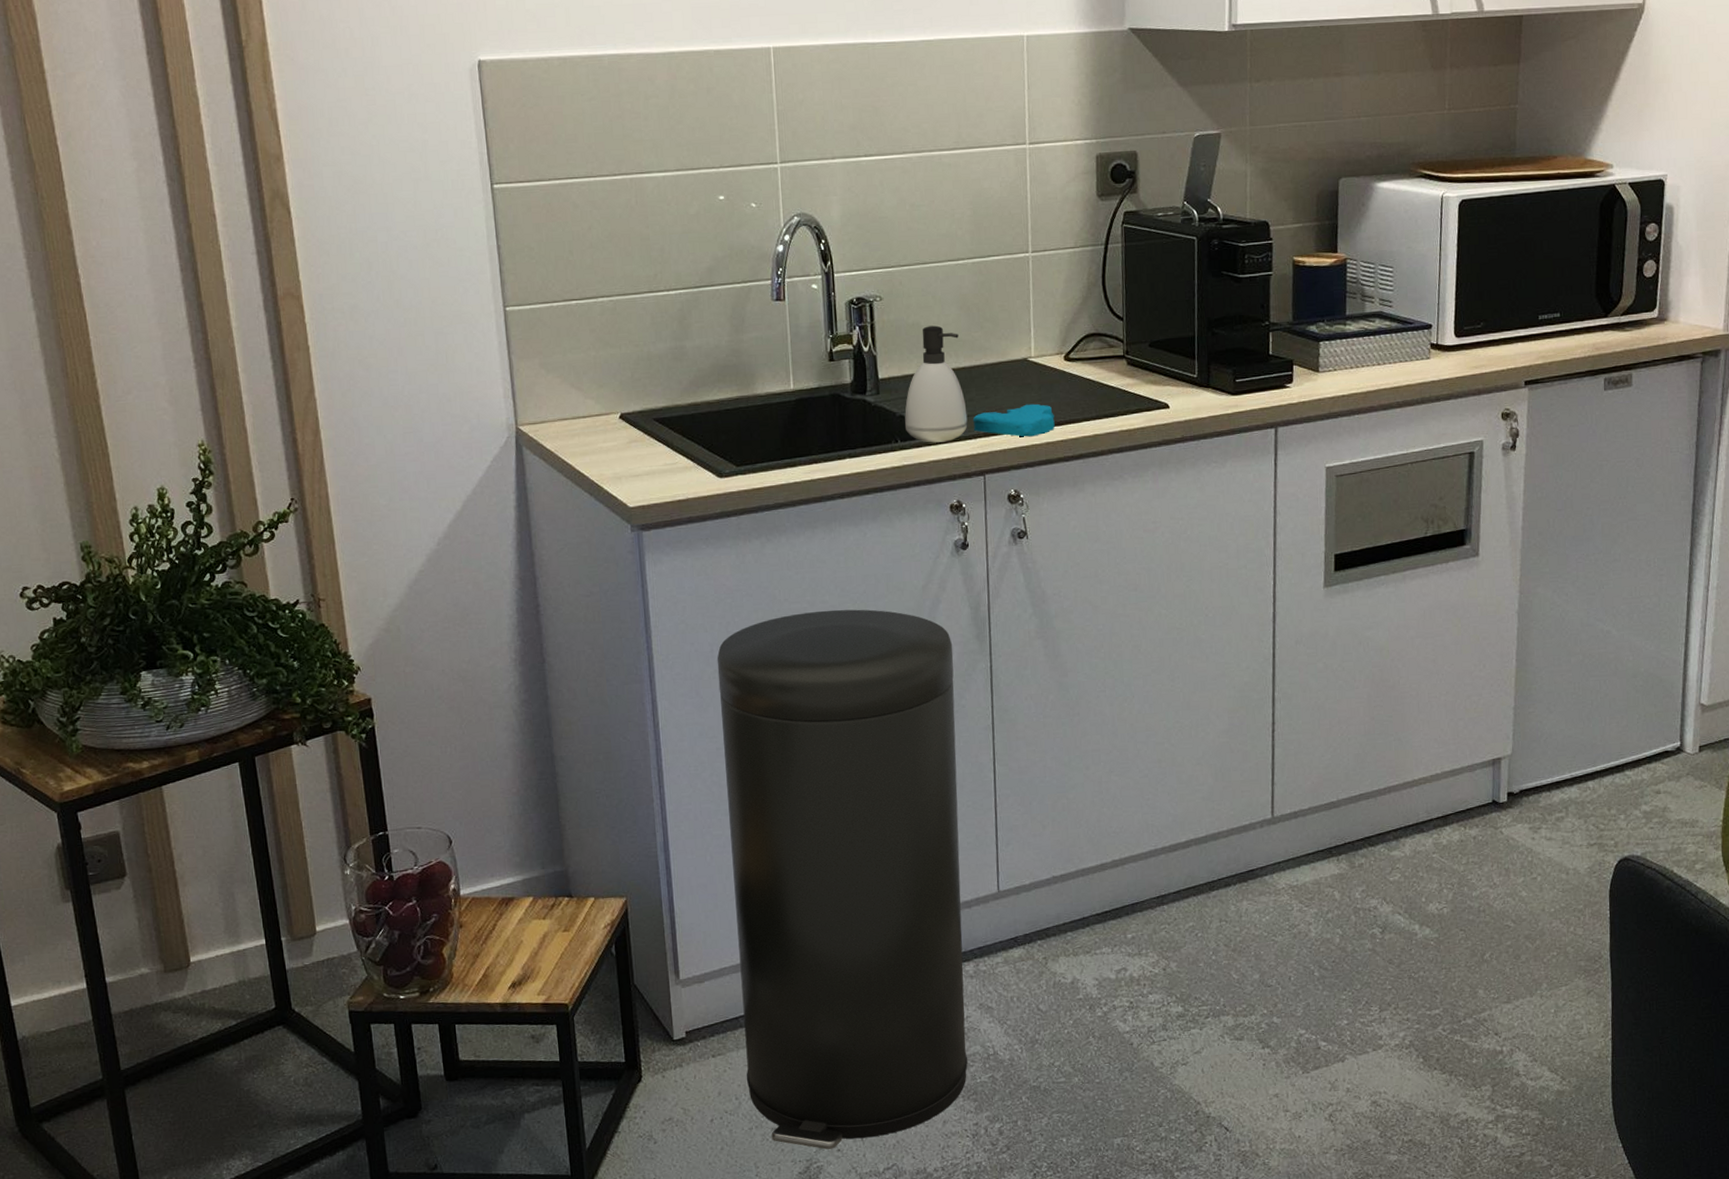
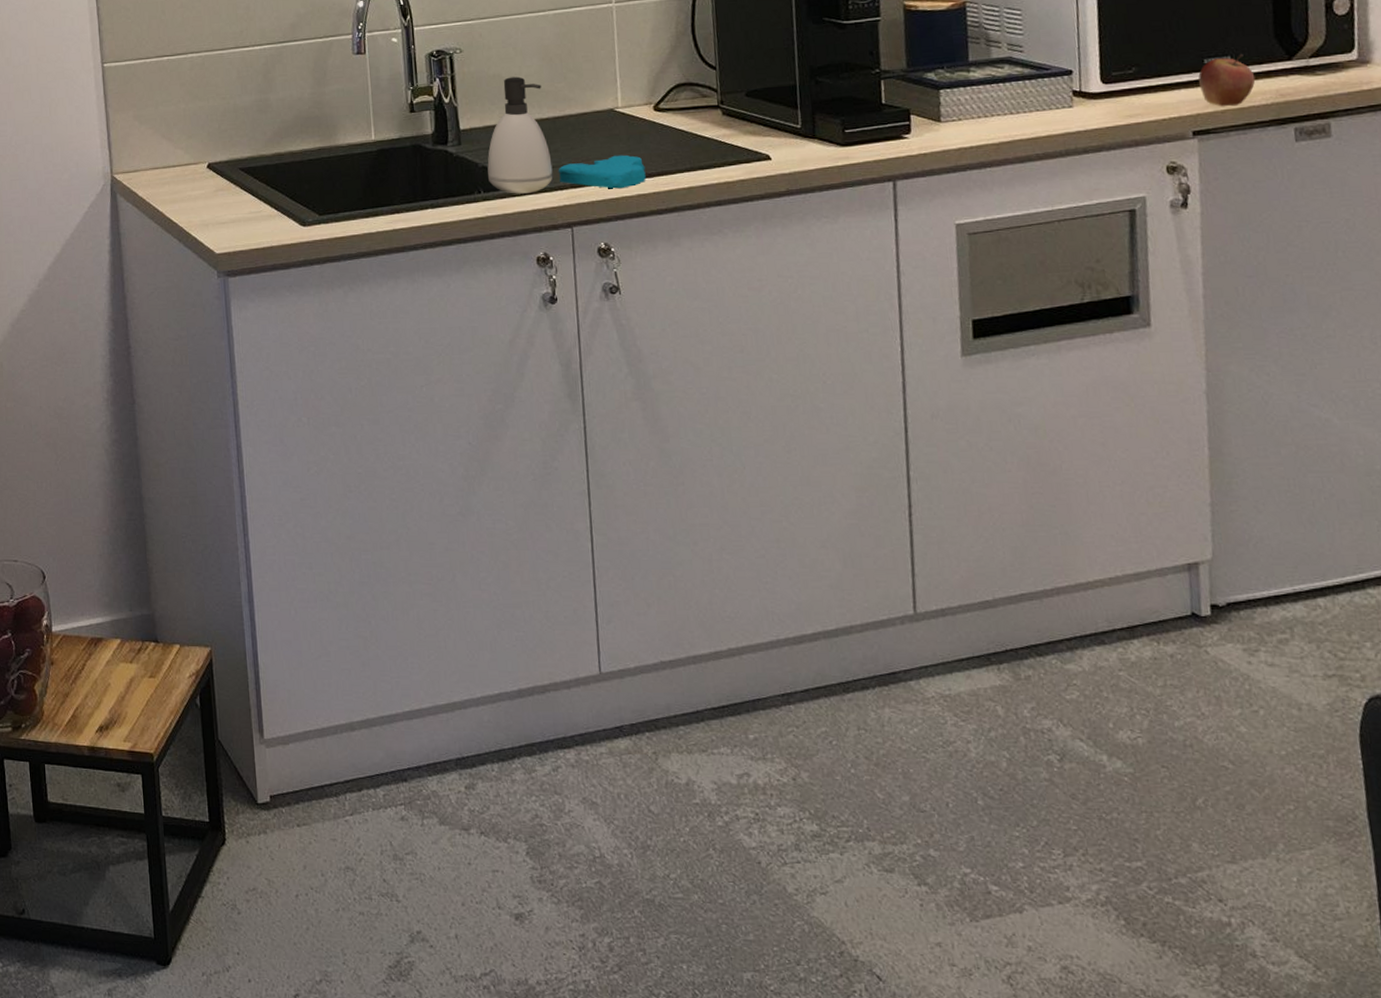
pedal bin: present [716,609,968,1150] -> none [300,361,571,944]
fruit: none [1533,310,1578,359] -> present [1198,53,1256,107]

